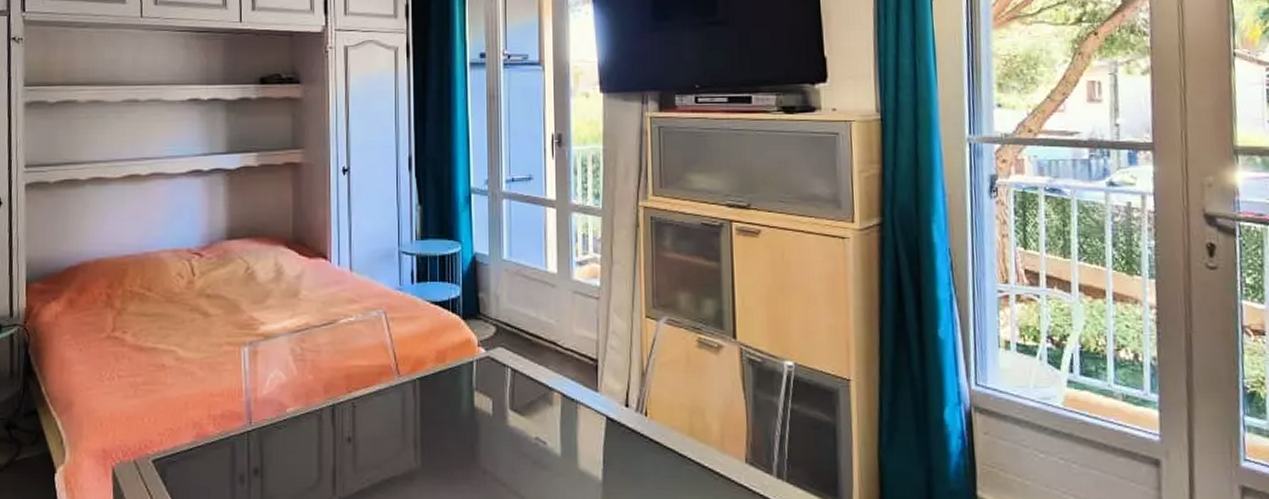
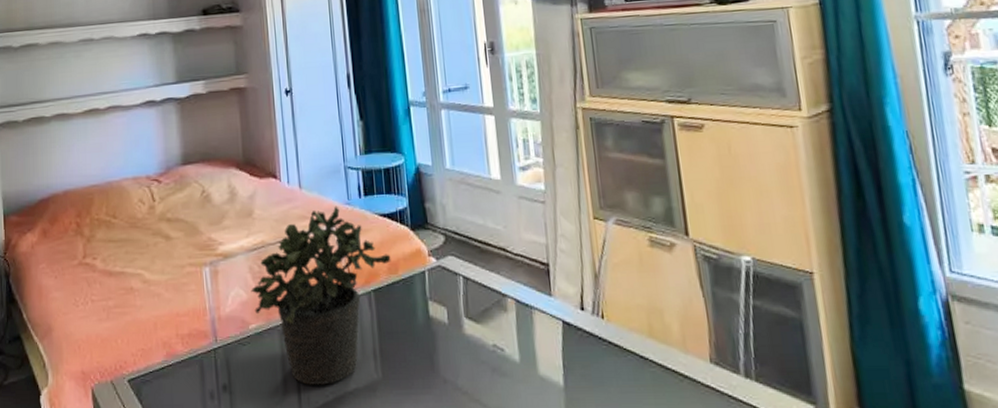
potted plant: none [291,290,439,472] -> present [251,205,391,385]

